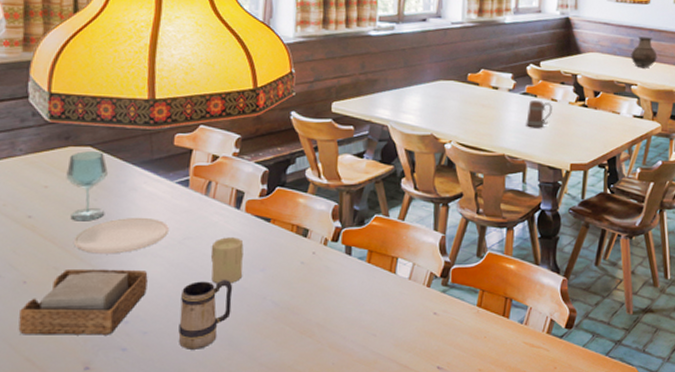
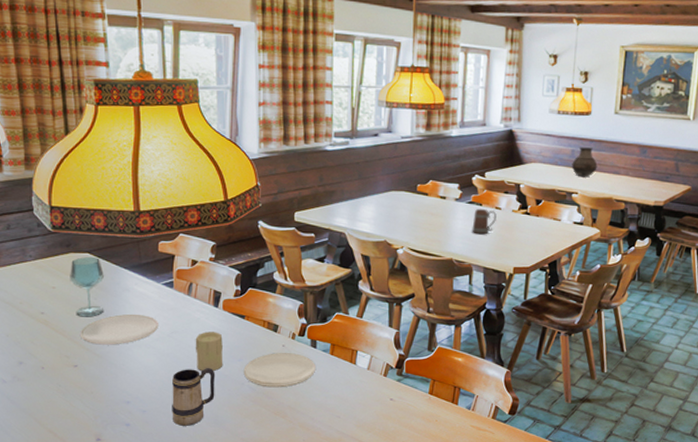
napkin holder: present [18,268,148,335] -> none [41,357,143,413]
plate: none [266,261,351,302] -> present [243,353,317,388]

